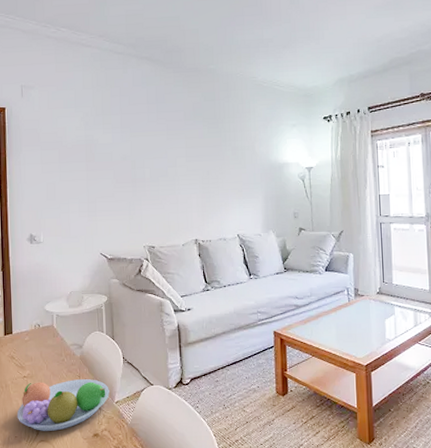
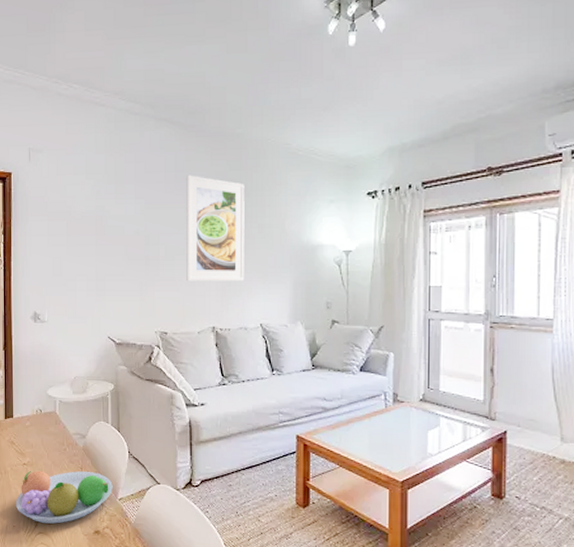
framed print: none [166,106,222,200] -> present [186,175,245,281]

